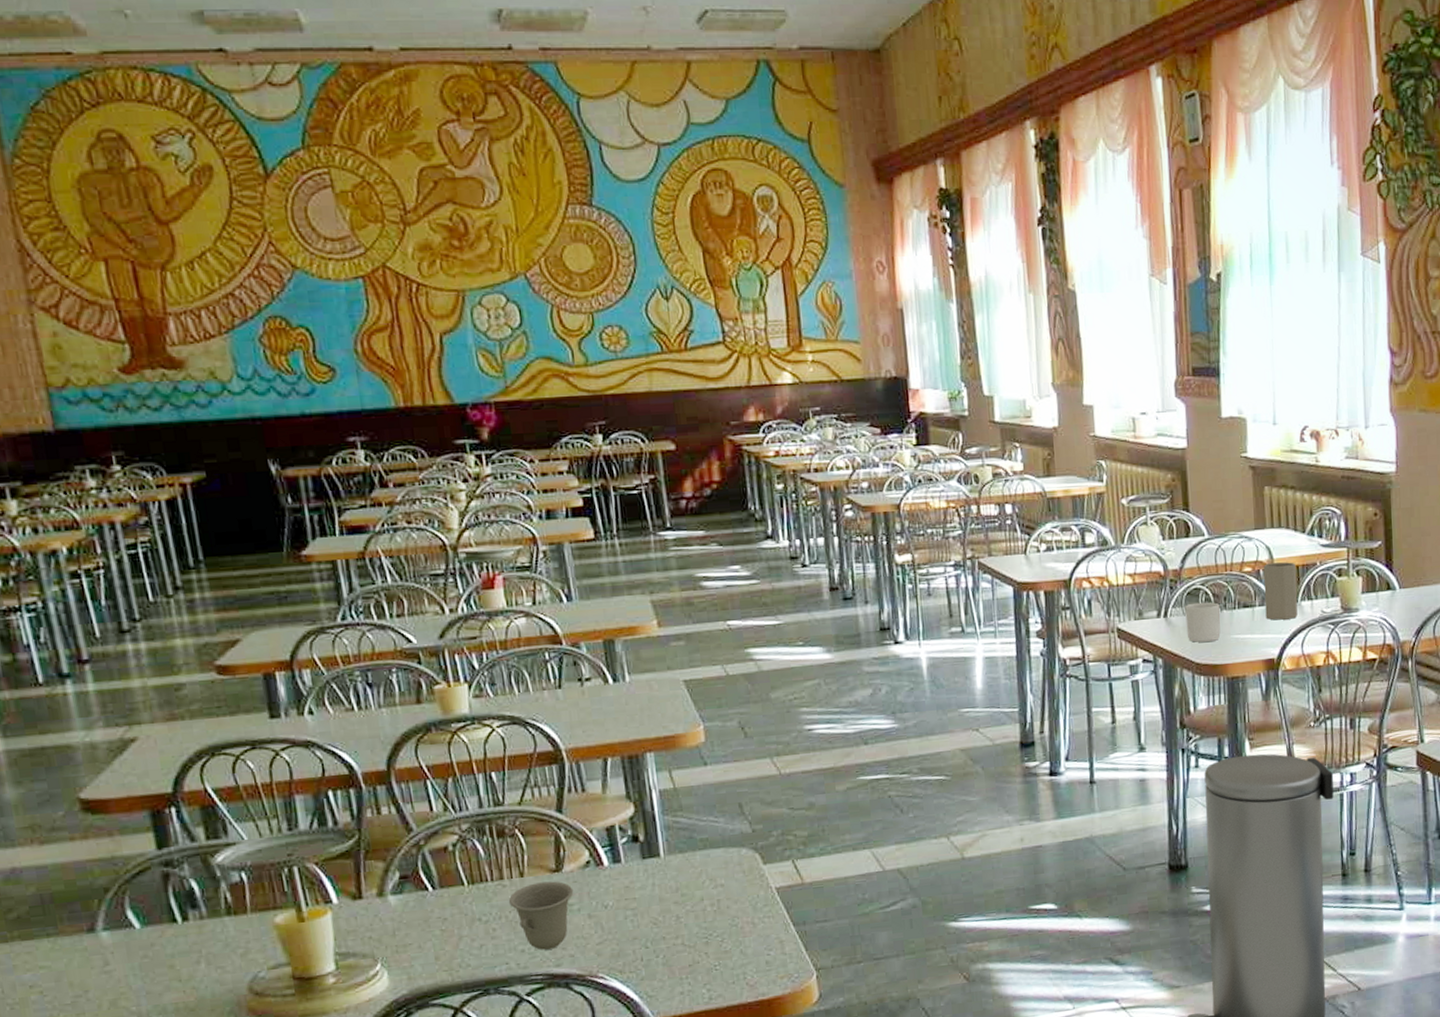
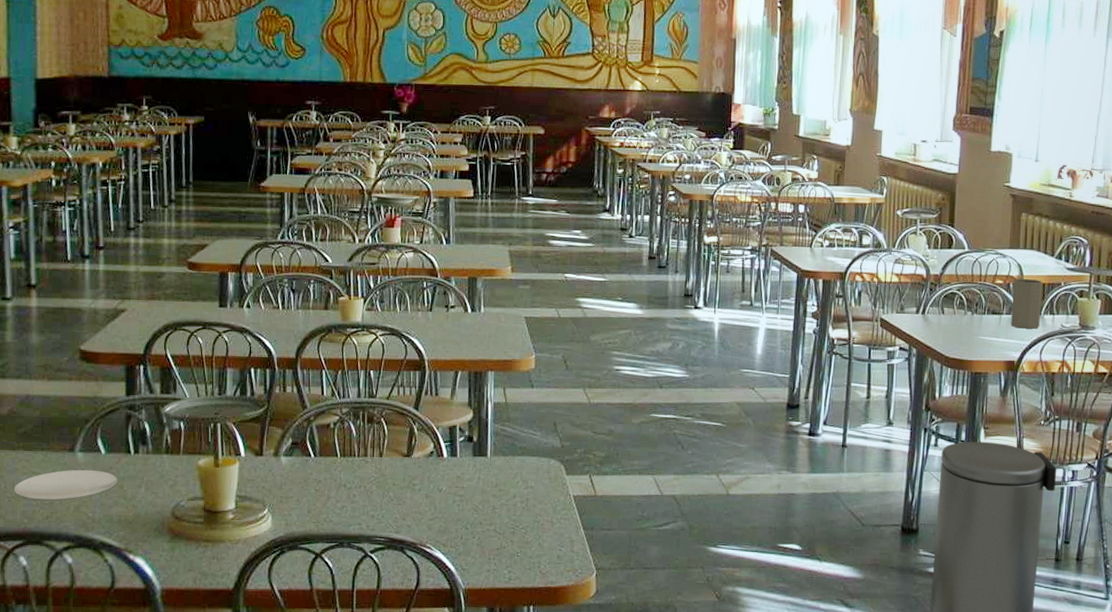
plate: none [15,950,166,1003] -> present [14,469,118,502]
cup: present [508,881,574,950] -> none [368,463,418,518]
mug: present [1185,602,1221,643] -> none [940,305,972,340]

